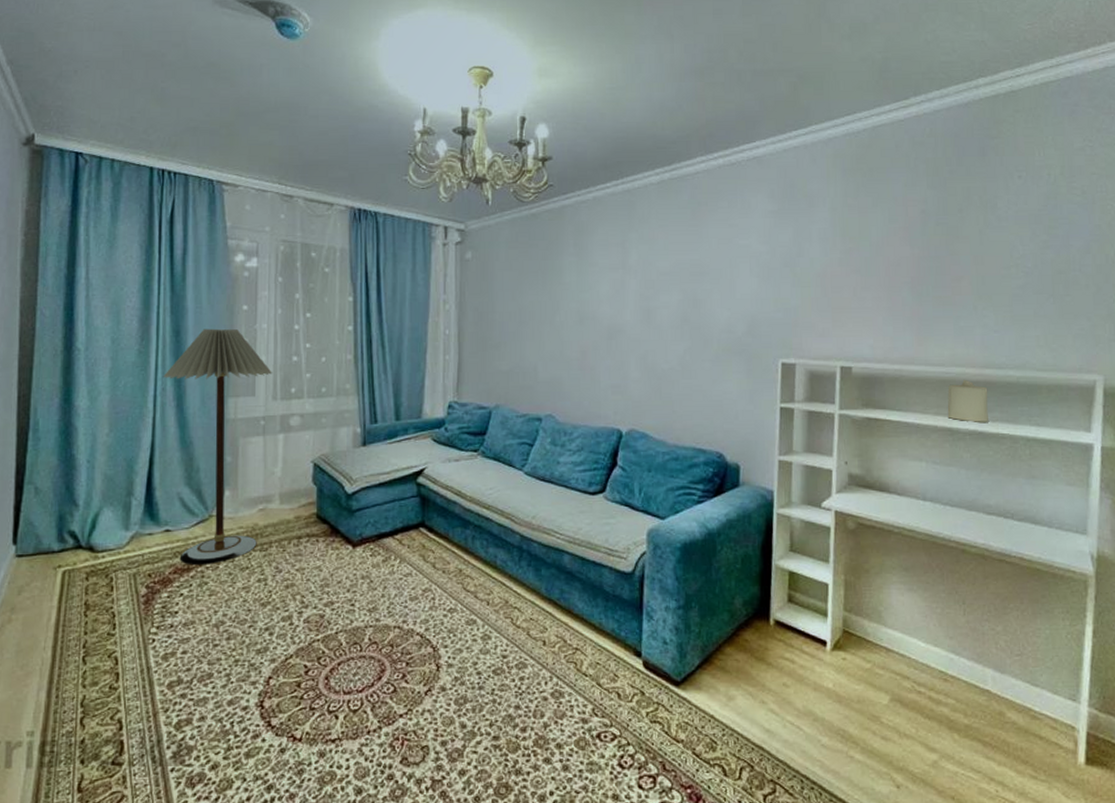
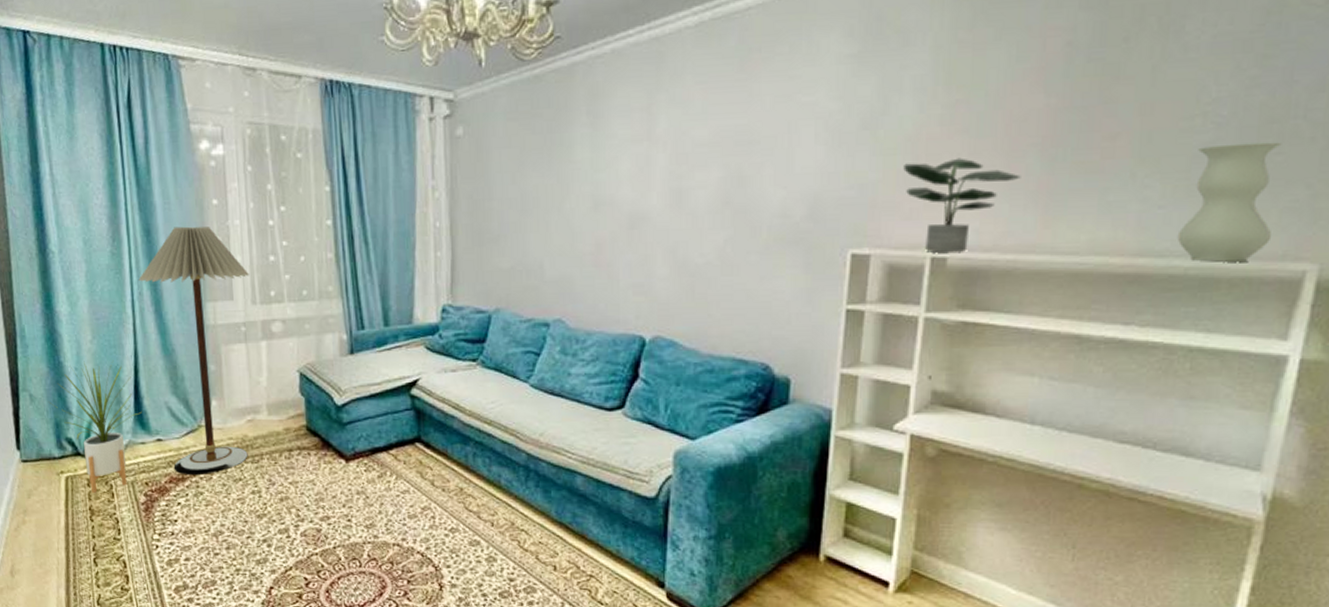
house plant: none [54,453,152,588] -> present [48,361,142,494]
potted plant: none [816,291,899,364] -> present [903,158,1021,254]
candle: present [947,379,988,422] -> none [1076,271,1139,327]
vase: none [1009,287,1071,373] -> present [1177,142,1282,262]

